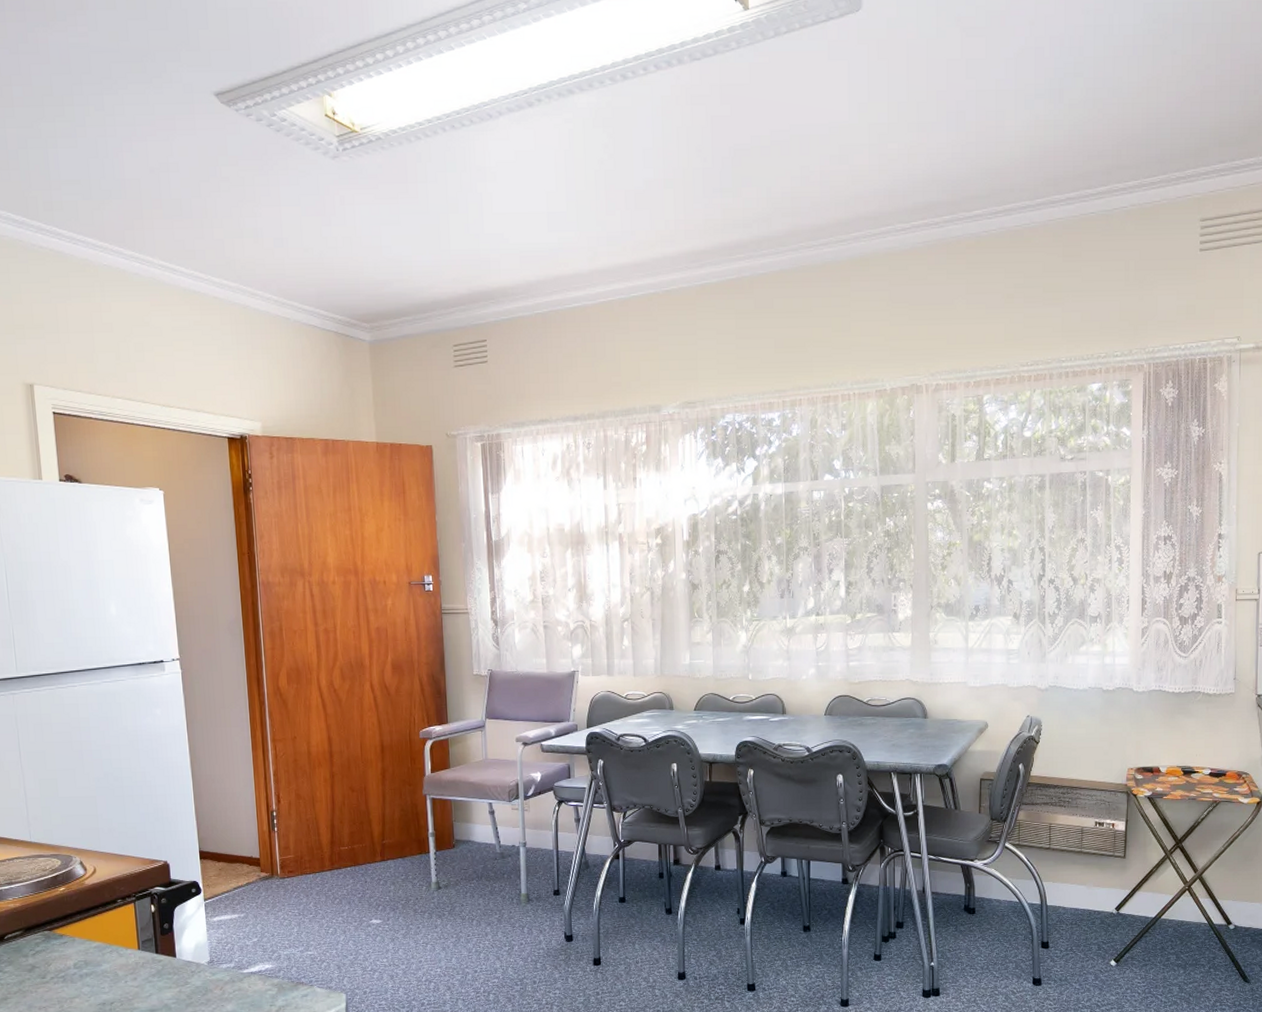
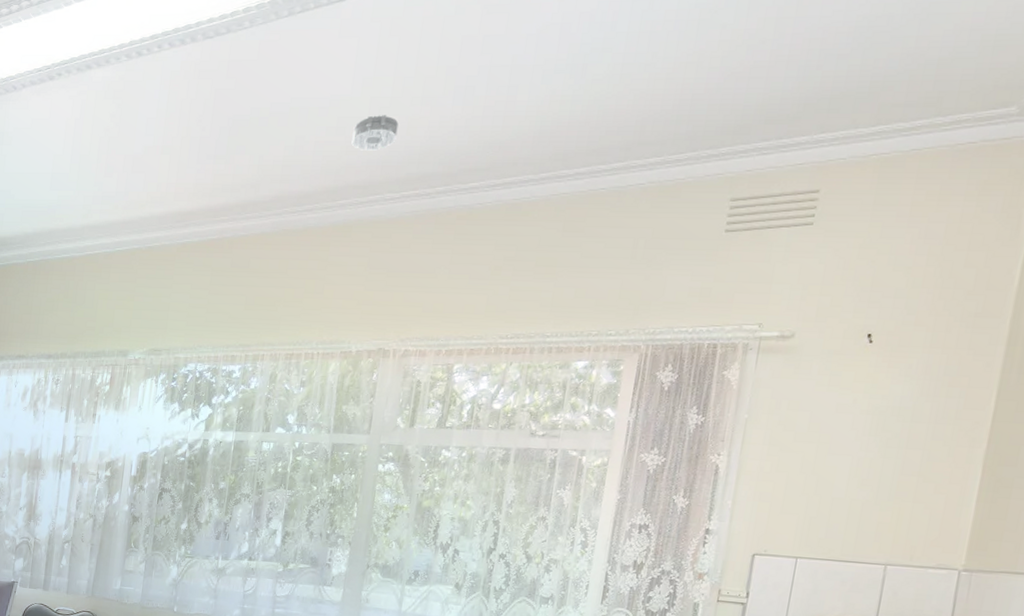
smoke detector: none [856,142,899,180] -> present [351,115,399,151]

